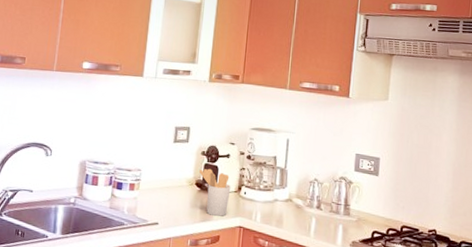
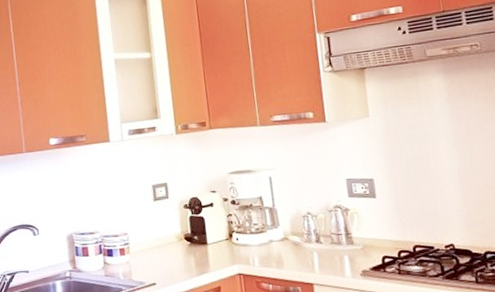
utensil holder: present [199,168,231,217] -> none [186,220,223,267]

